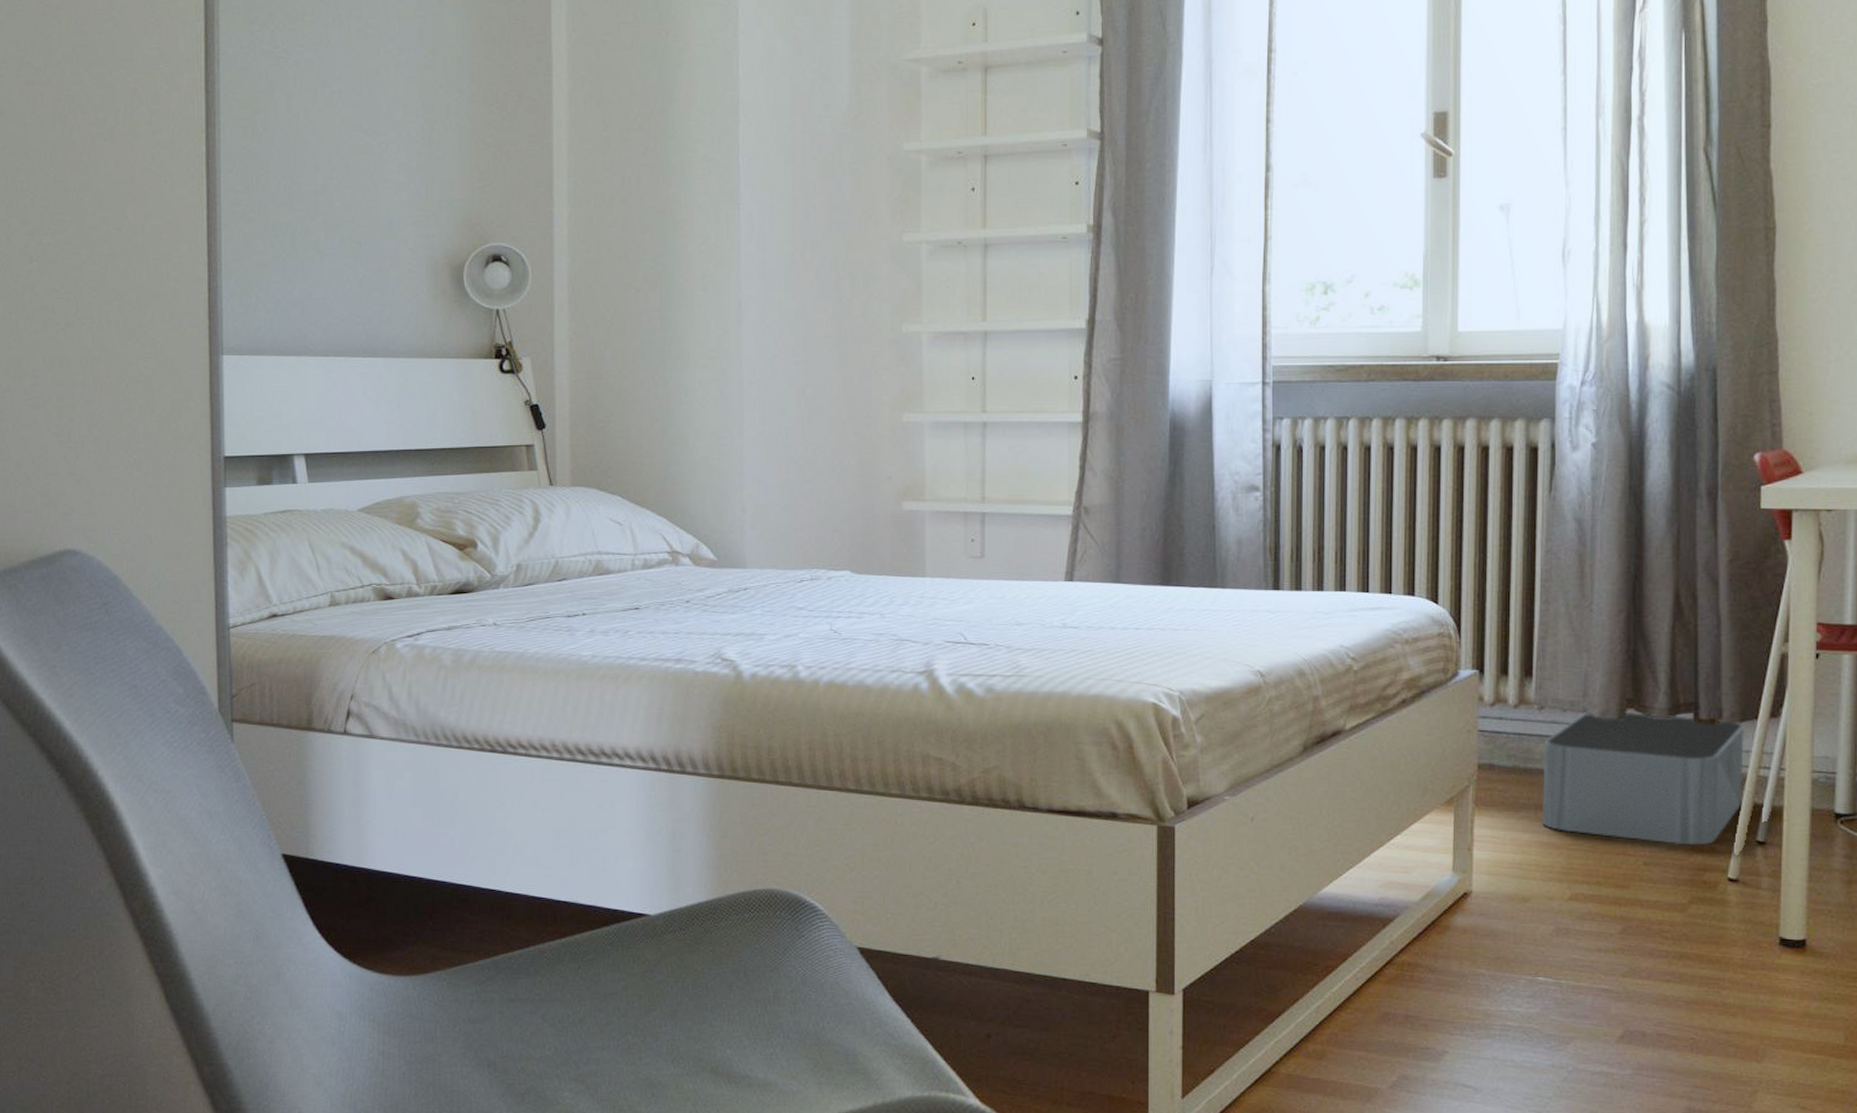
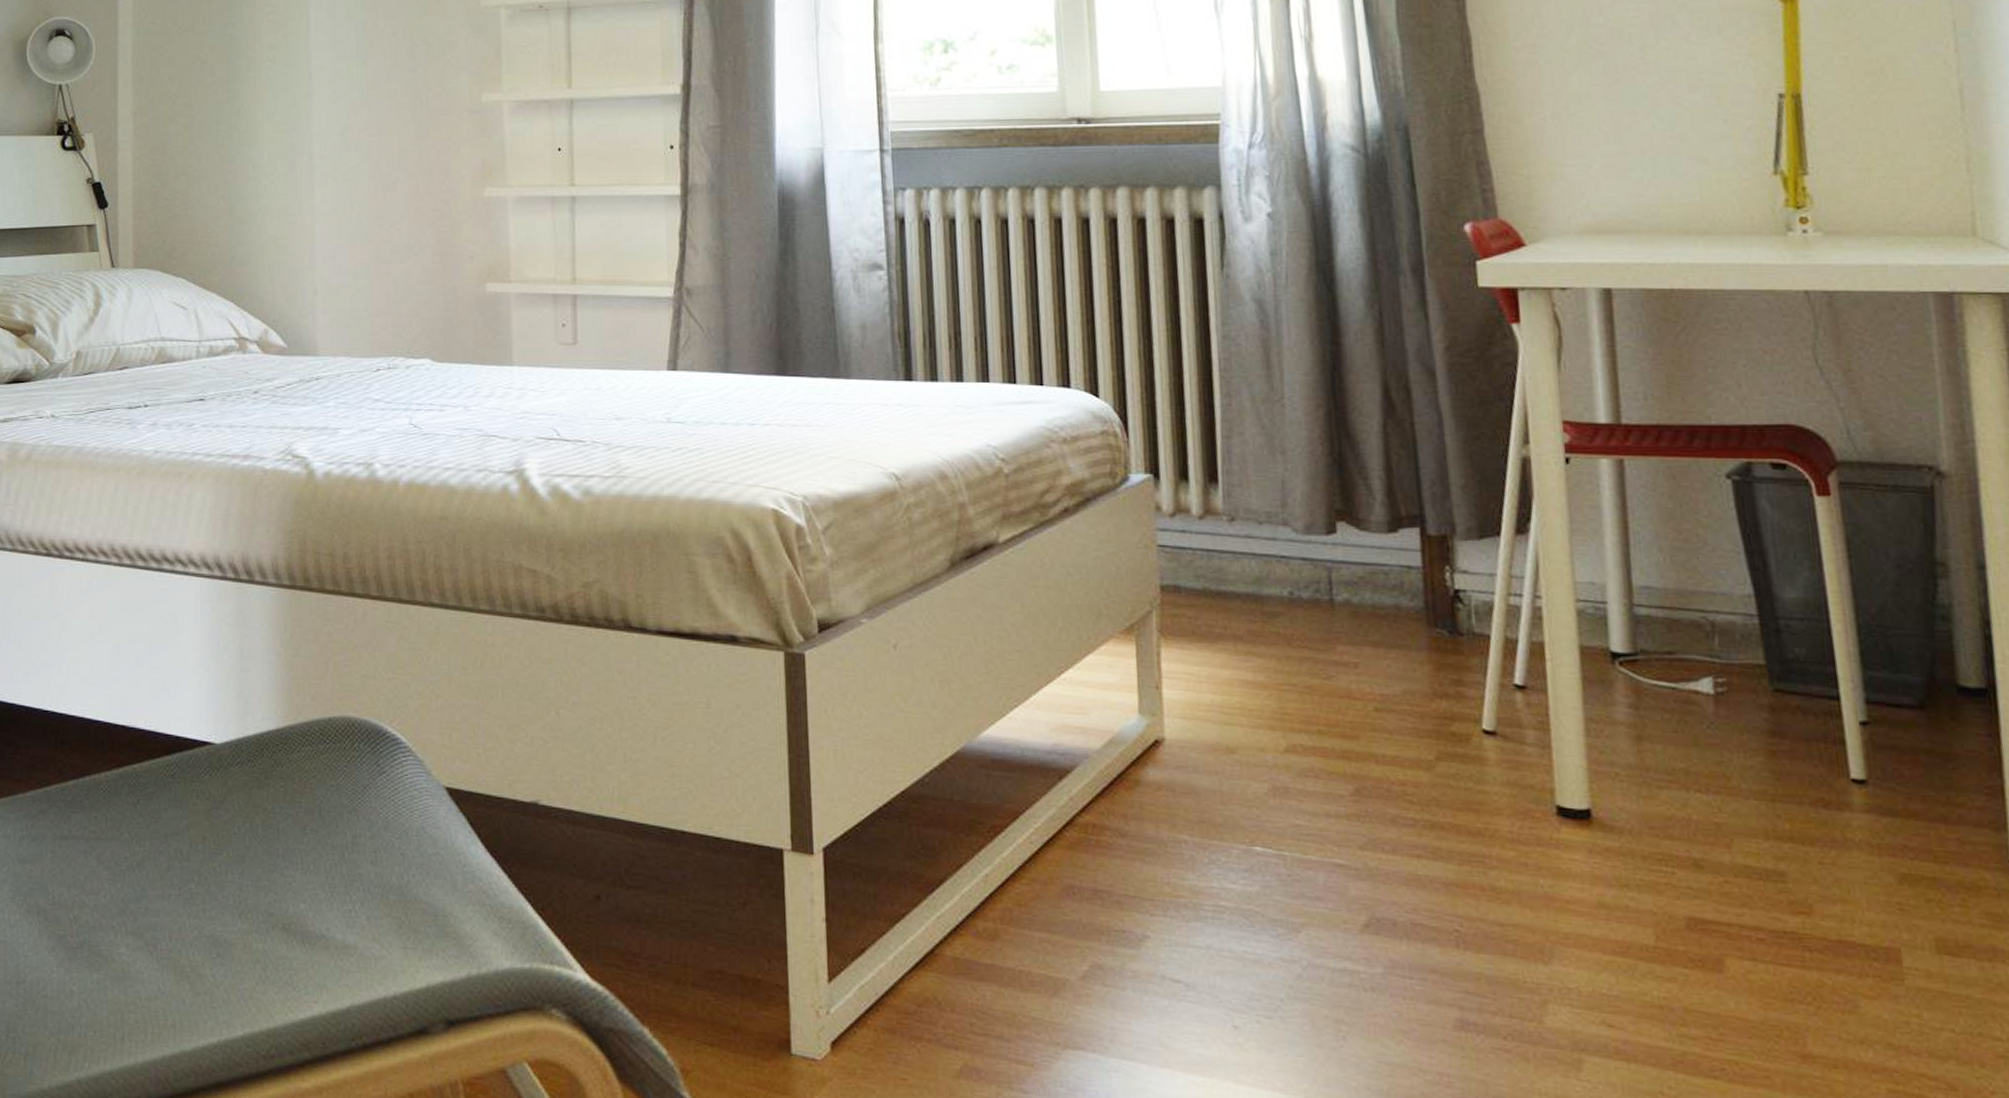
storage bin: present [1541,711,1744,846] -> none [1238,524,1491,689]

